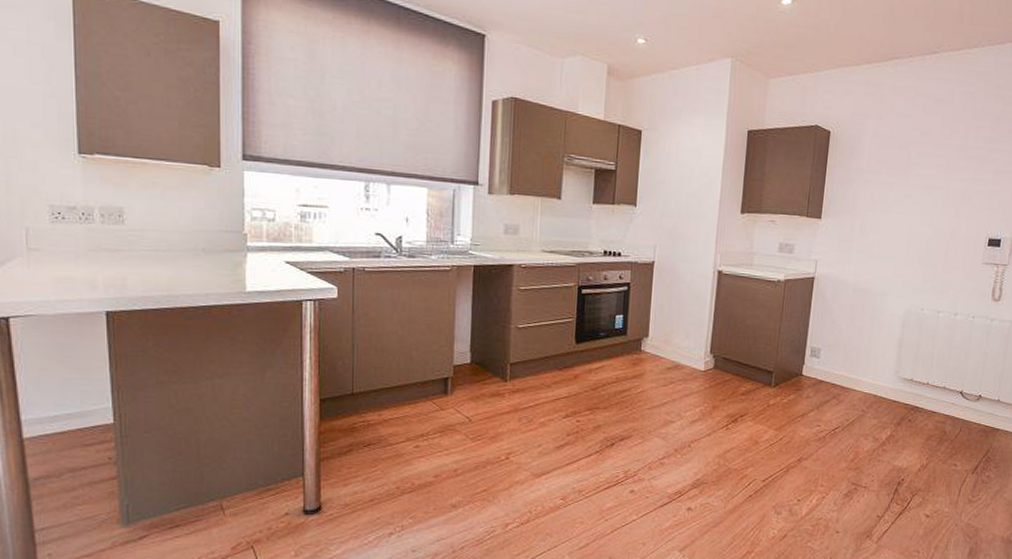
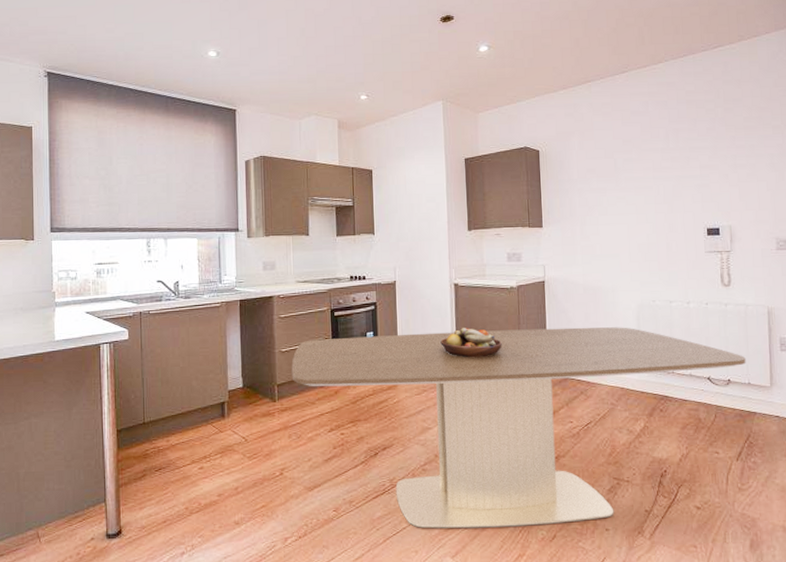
dining table: none [527,317,1000,525] -> present [291,327,746,529]
fruit bowl: none [695,319,760,353] -> present [440,328,502,358]

